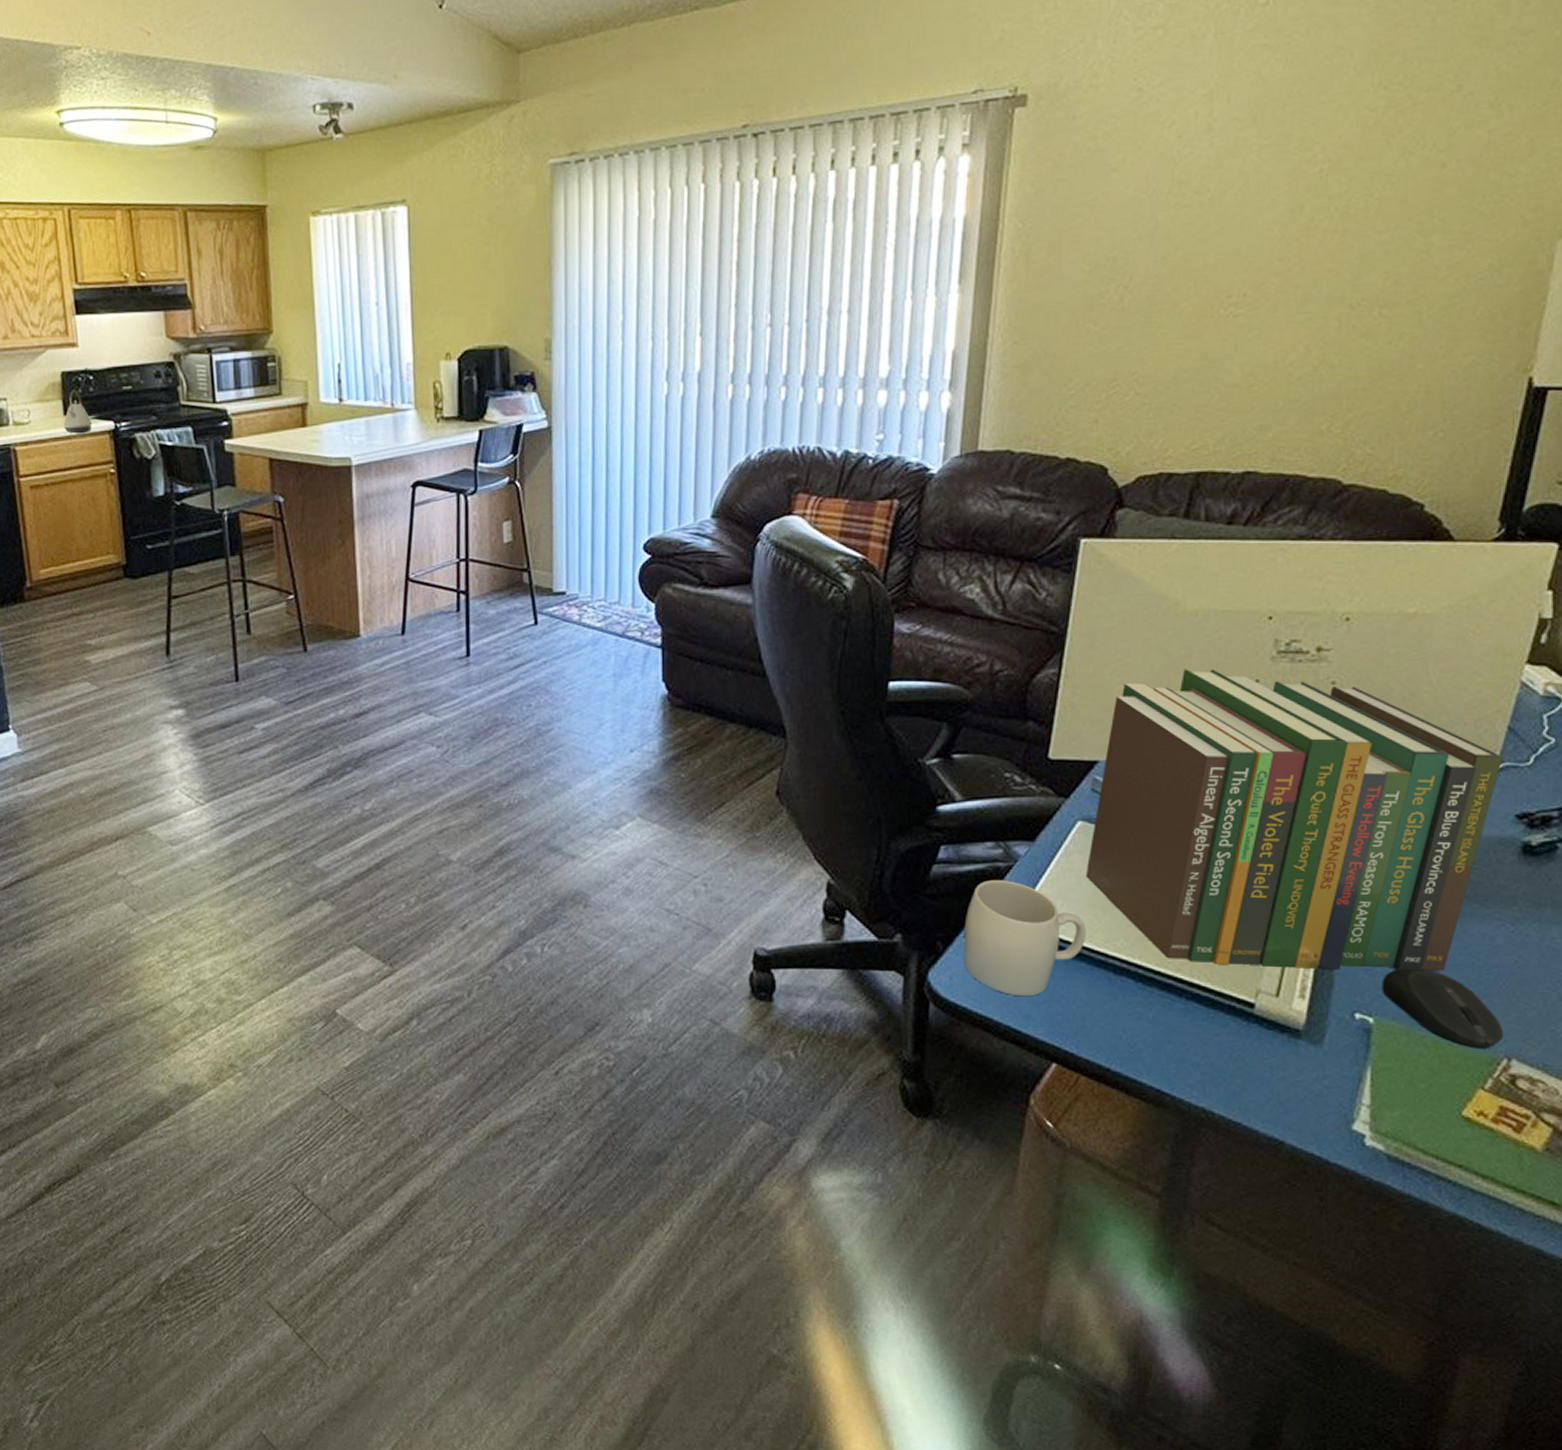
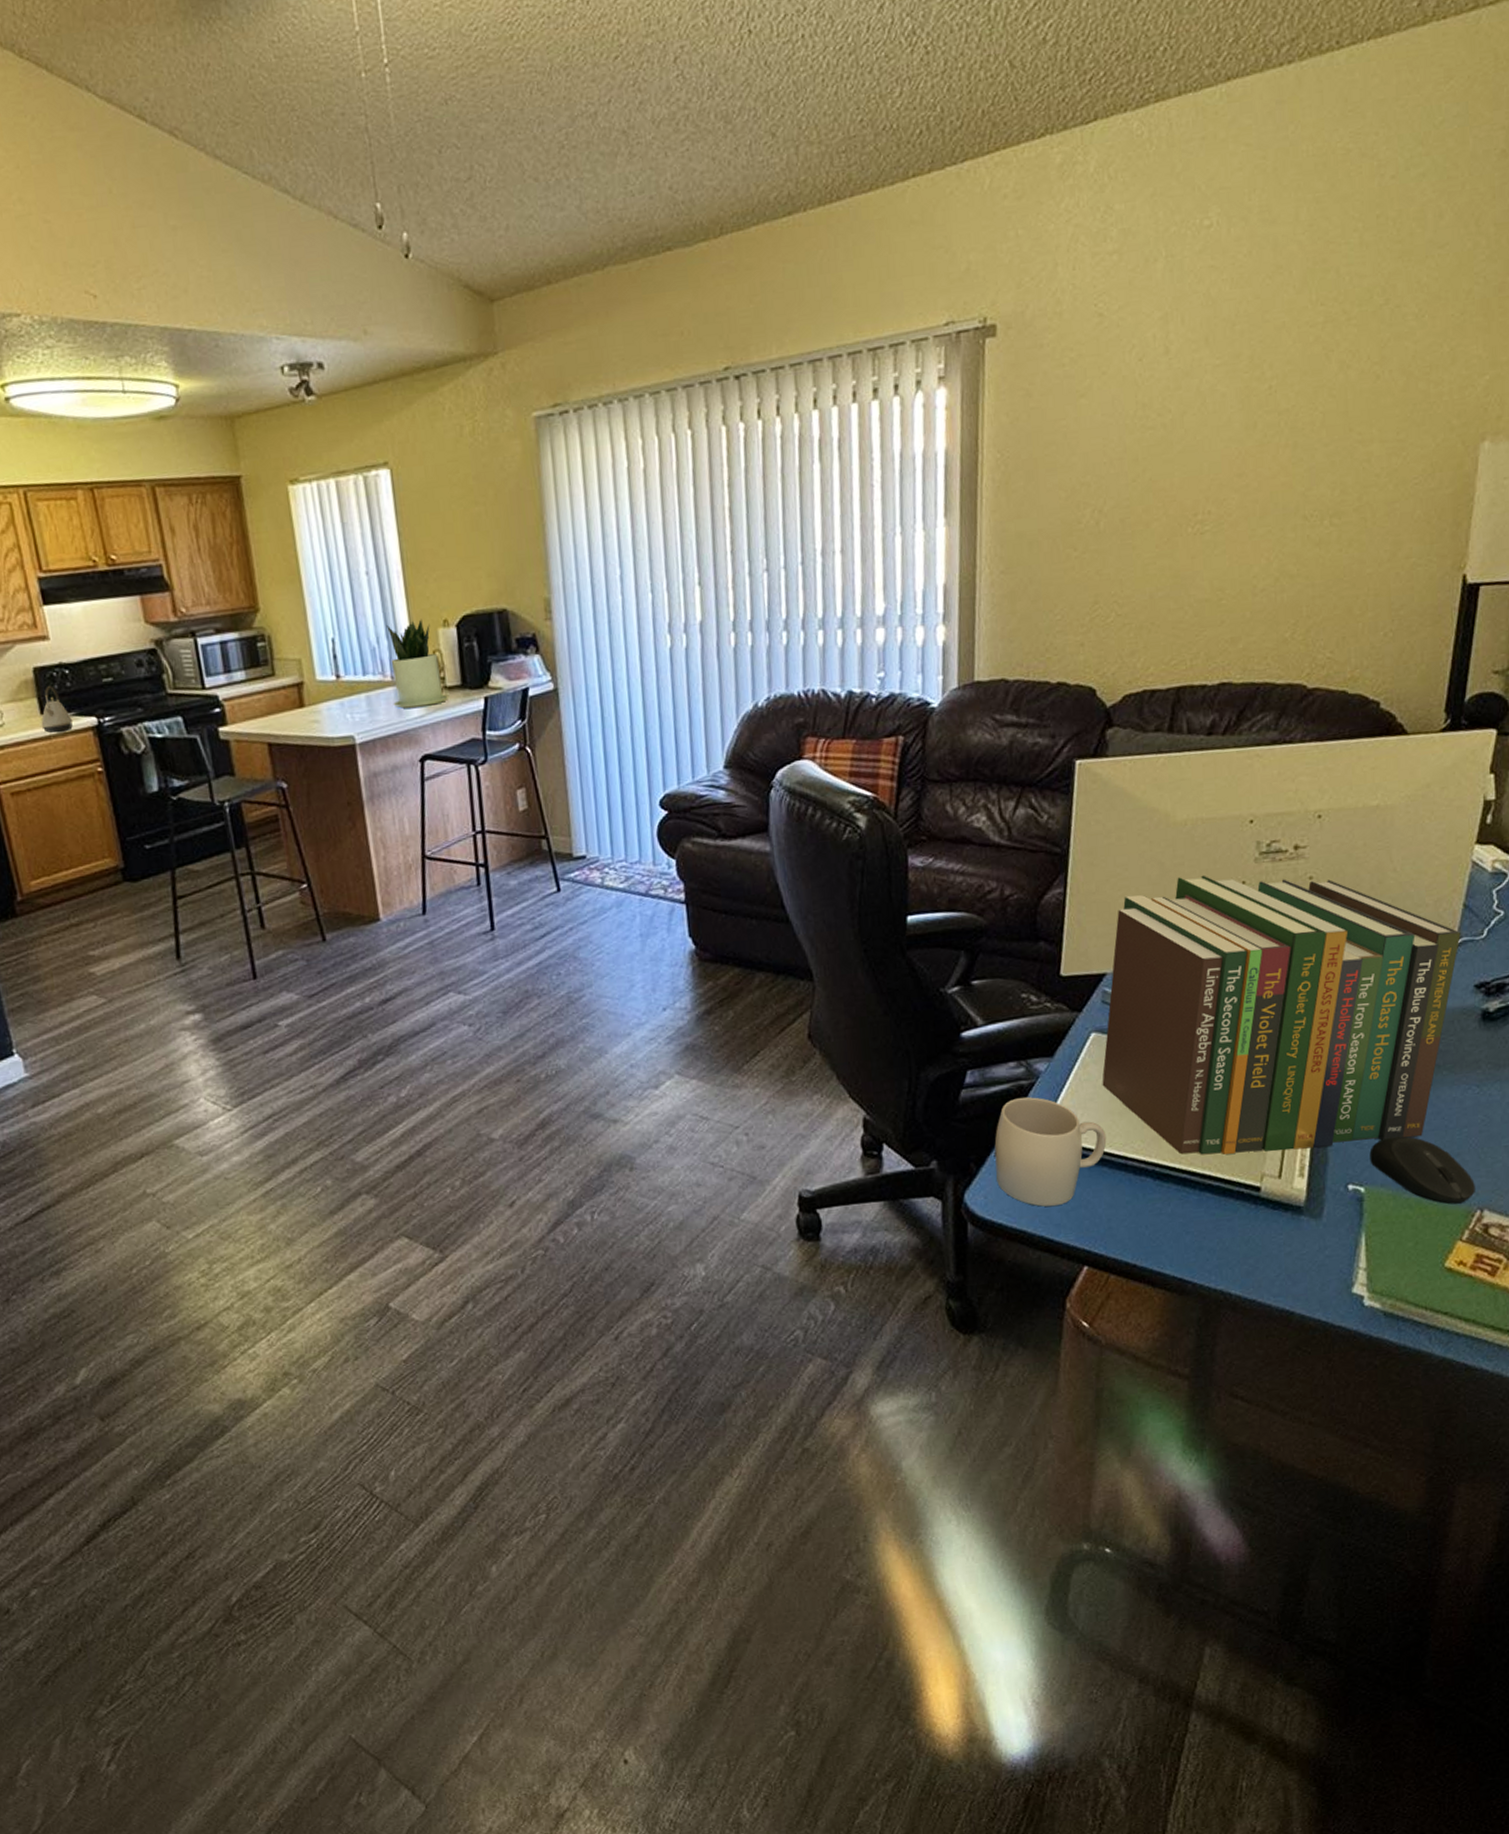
planter: none [390,351,444,436] -> present [387,619,448,709]

